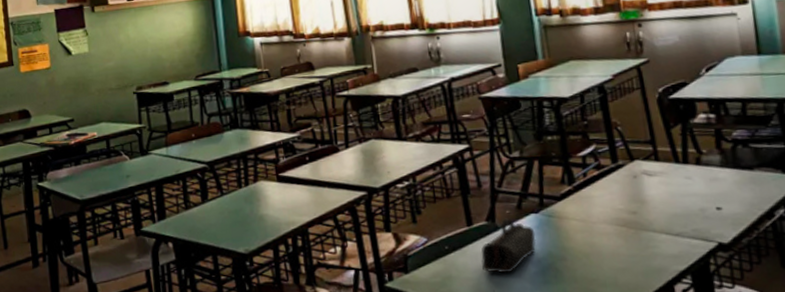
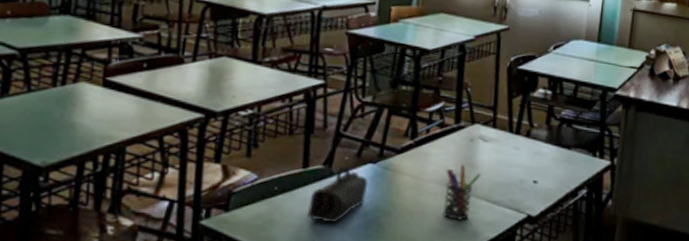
pen holder: none [614,202,655,257] -> present [443,165,481,220]

